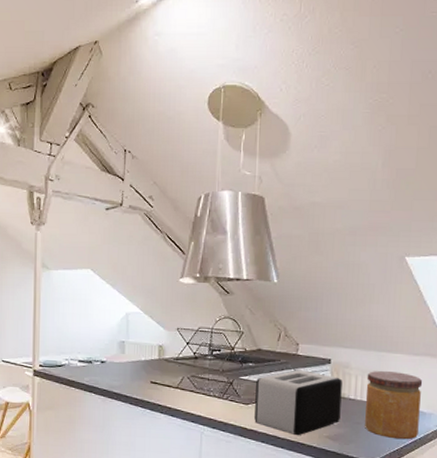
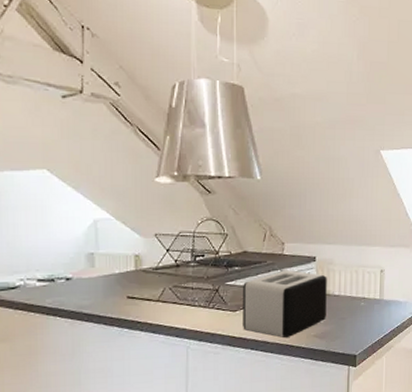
jar: present [365,371,423,440] -> none [349,264,399,330]

